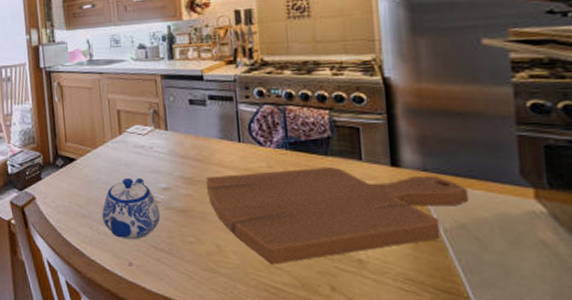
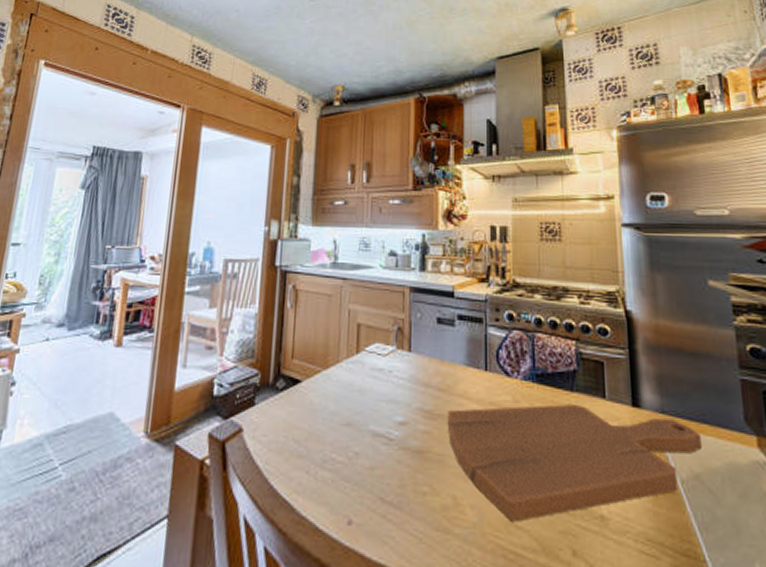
teapot: present [101,177,161,240] -> none [322,407,393,489]

